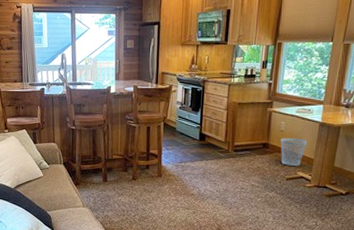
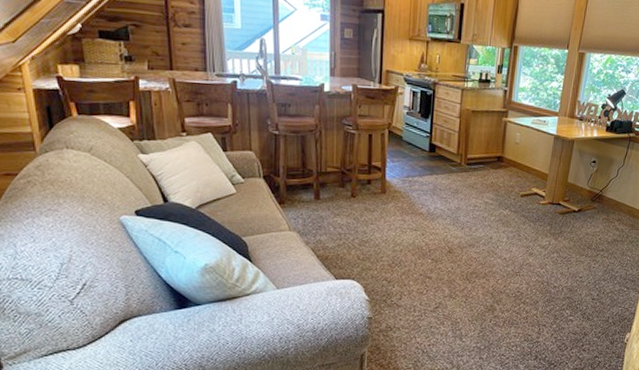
wastebasket: present [280,138,307,166] -> none [515,151,542,182]

